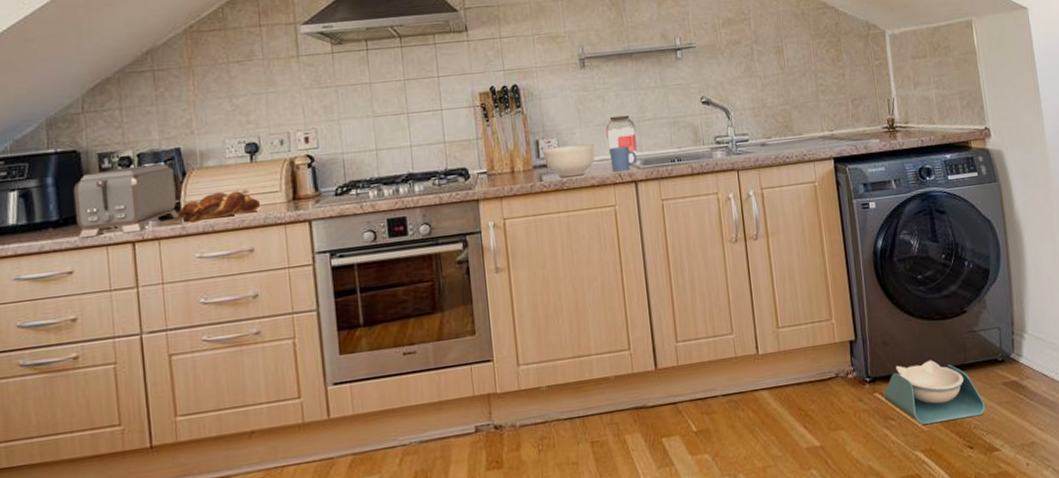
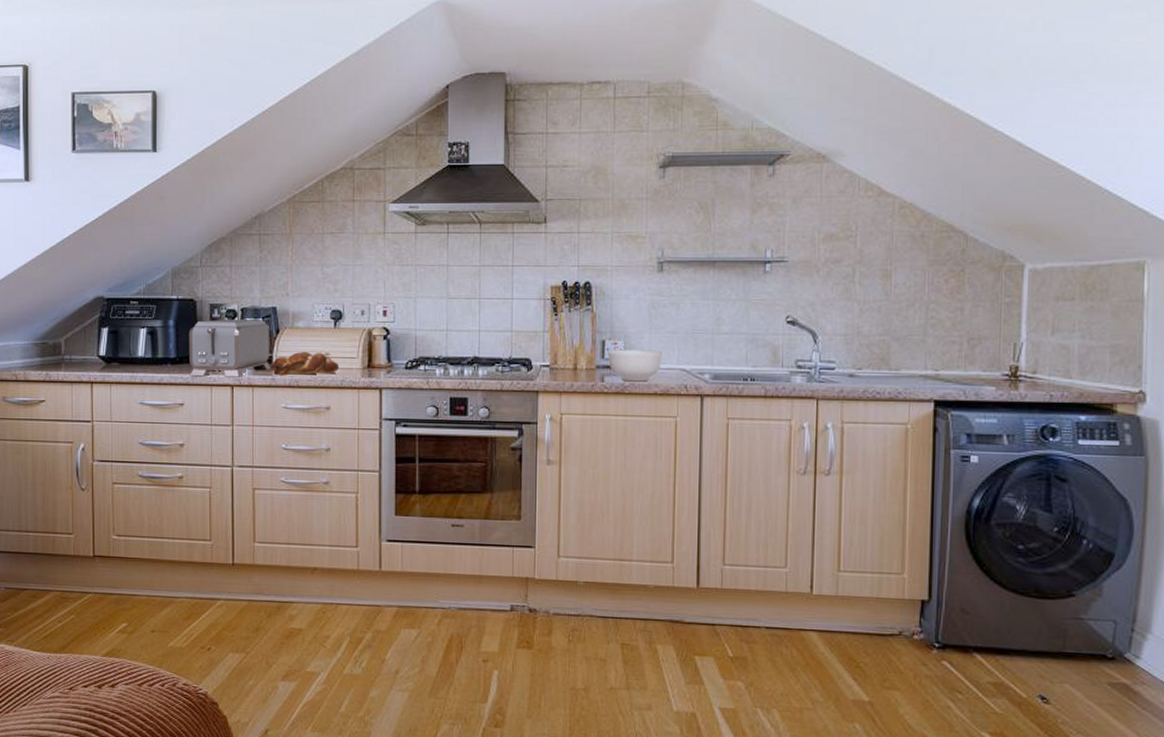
jar: present [606,115,638,163] -> none [677,325,710,376]
mug: present [609,146,637,173] -> none [678,357,707,384]
pet bowl: present [884,360,986,425] -> none [953,637,1081,712]

